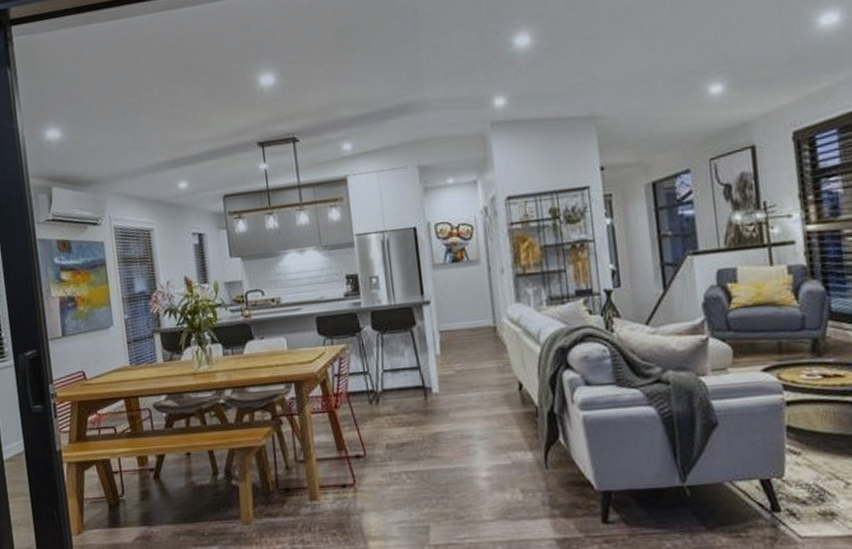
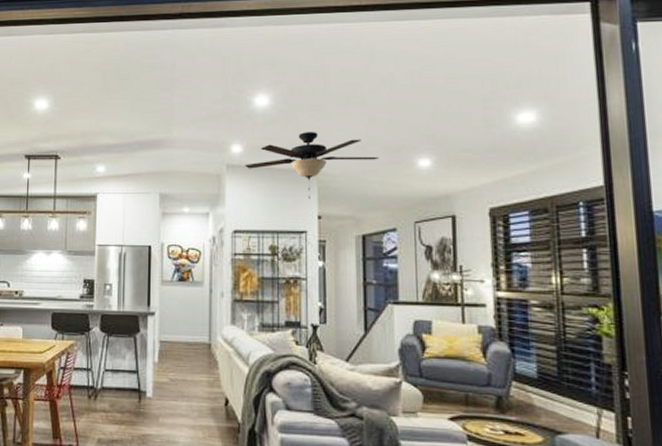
ceiling fan: none [511,69,664,149] -> present [245,132,379,199]

